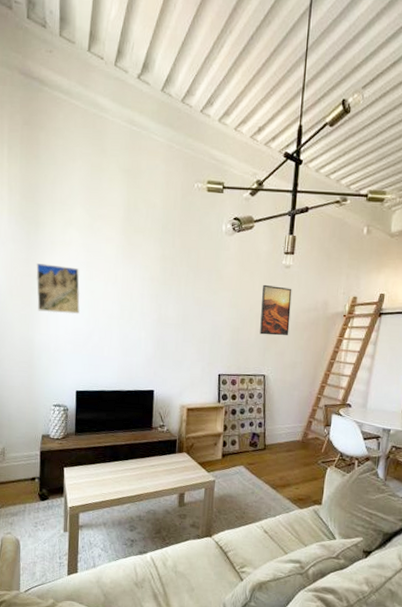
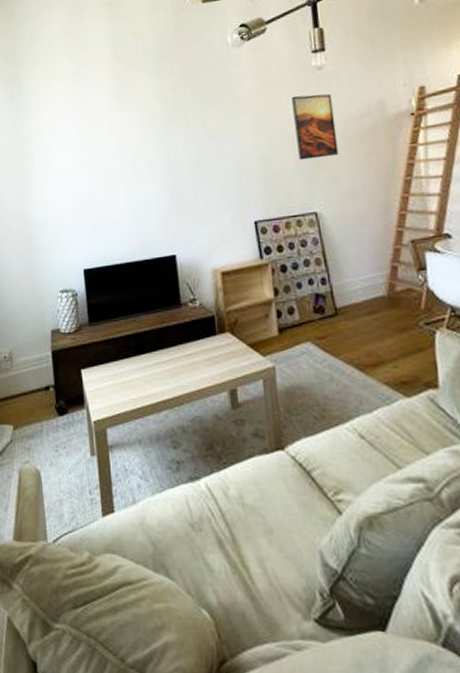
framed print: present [36,263,80,315] -> none [23,124,76,182]

